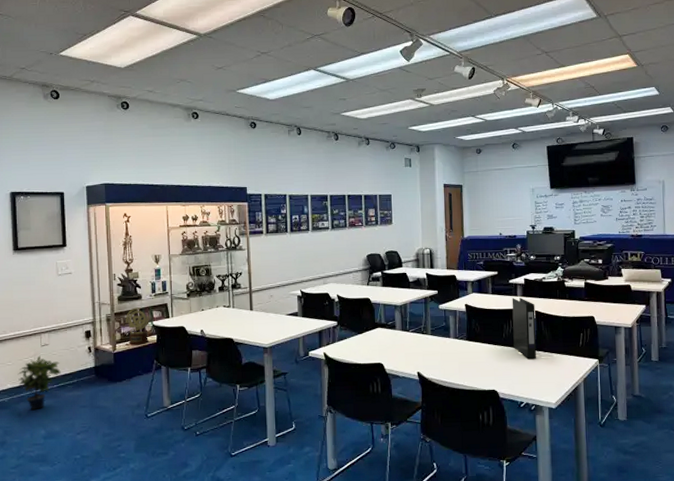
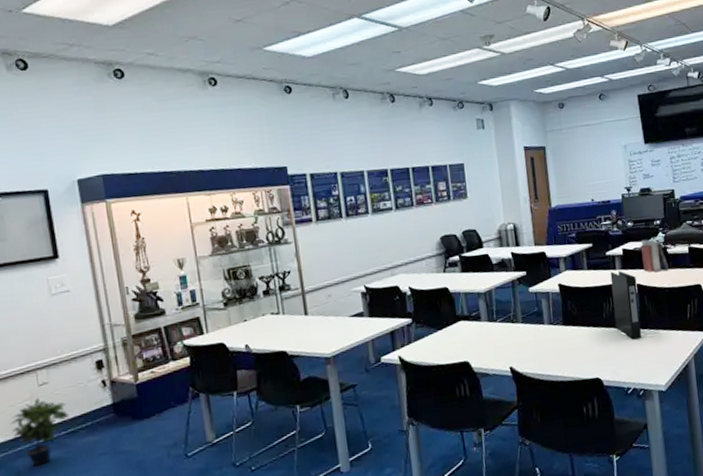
trophy: present [125,307,149,346] -> none [146,325,180,373]
books: none [541,272,566,302] -> present [641,239,670,273]

